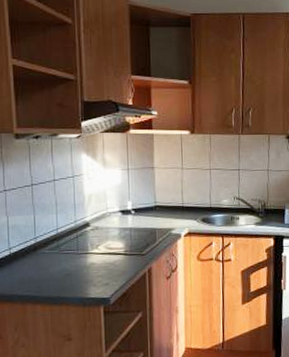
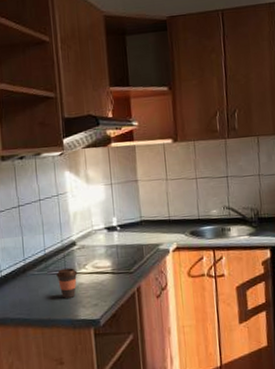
coffee cup: none [68,248,90,277] -> present [56,268,78,298]

